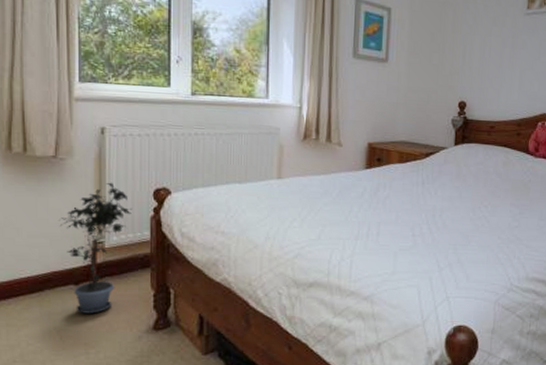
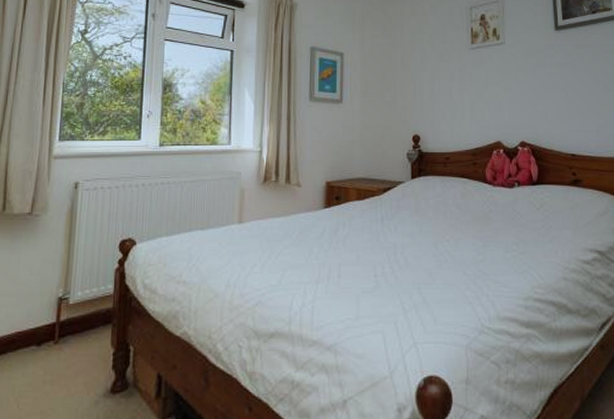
potted plant: present [59,182,133,314] -> none [28,236,99,377]

